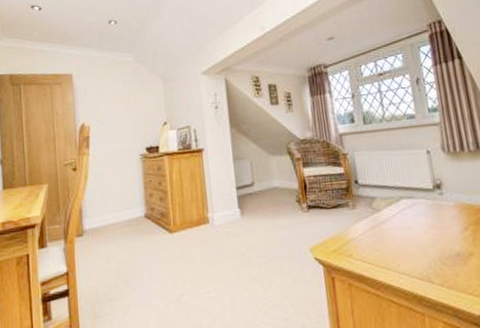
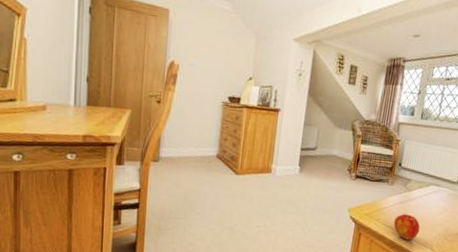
apple: none [370,241,407,275] -> present [394,214,420,240]

